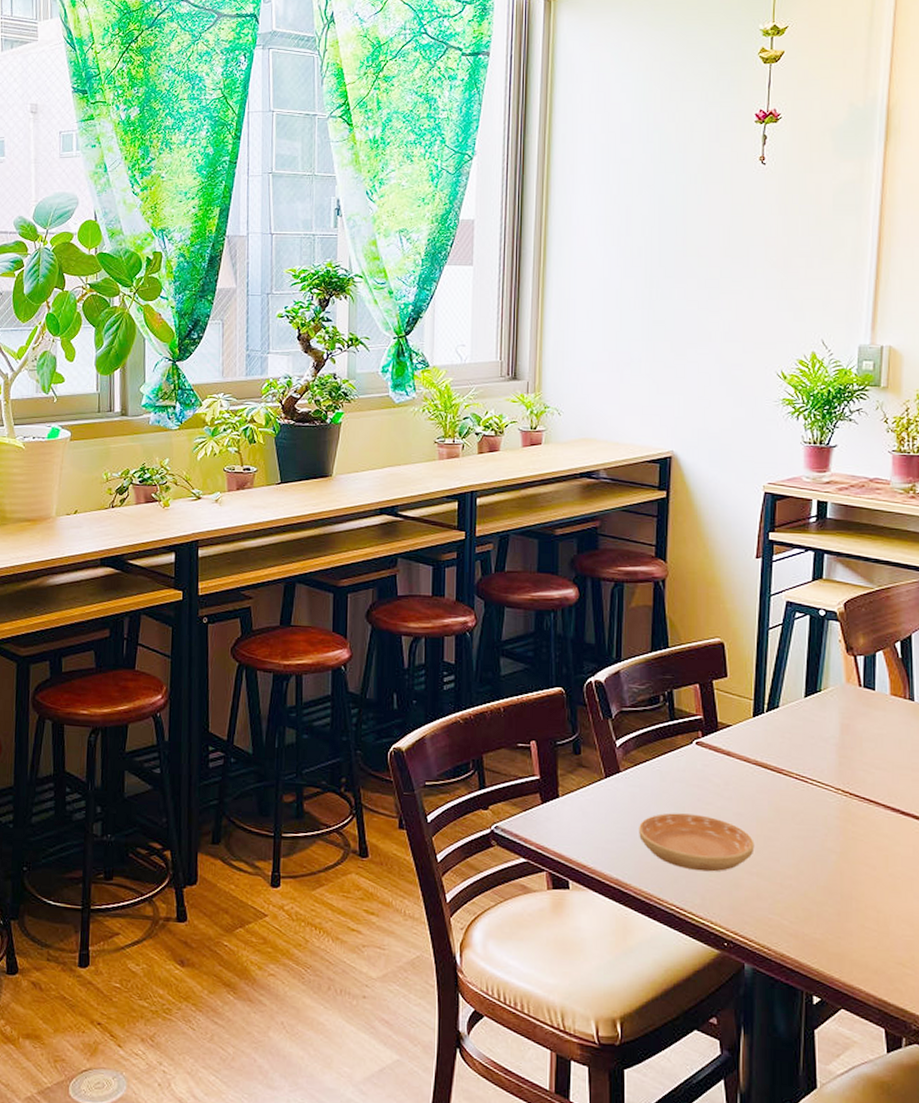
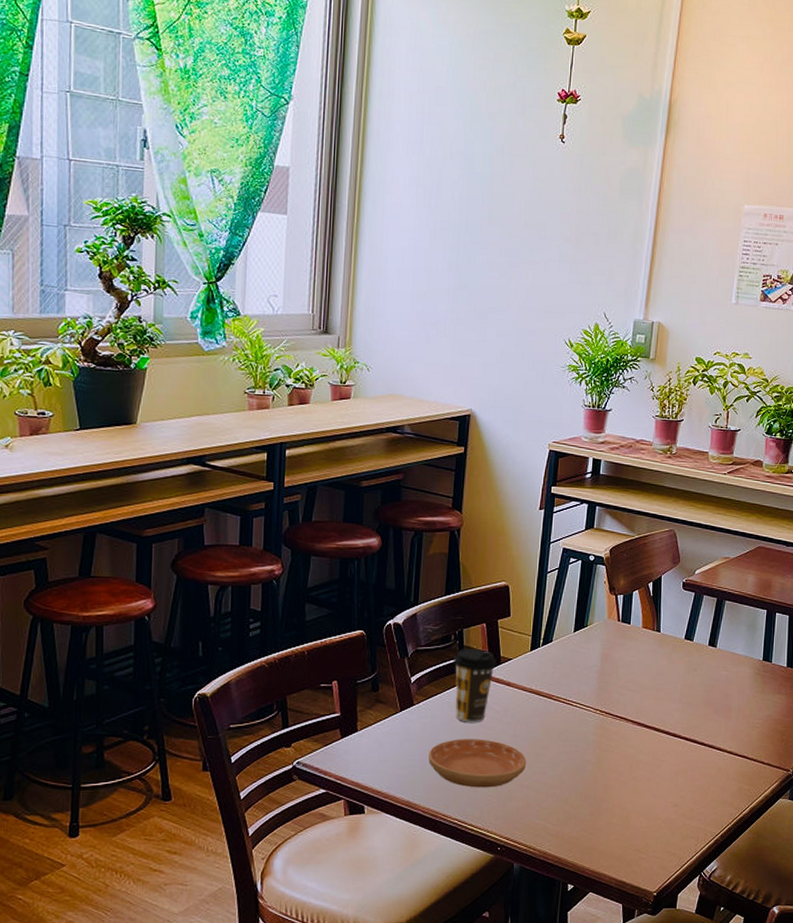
coffee cup: none [663,711,713,796] -> present [453,648,497,722]

